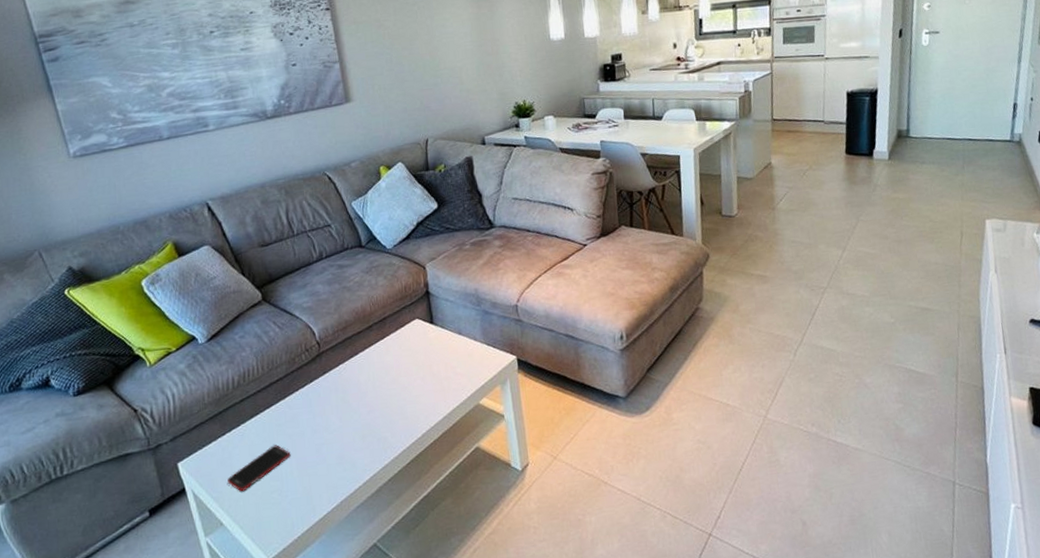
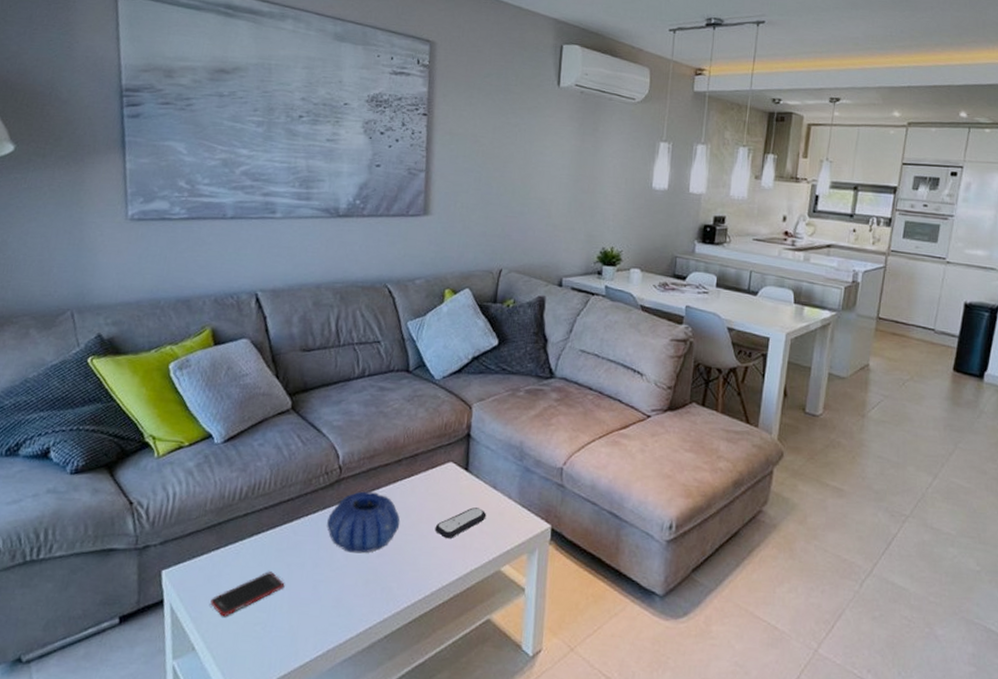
decorative bowl: none [316,358,382,415] -> present [327,491,400,553]
remote control: none [414,354,458,386] -> present [434,507,487,539]

